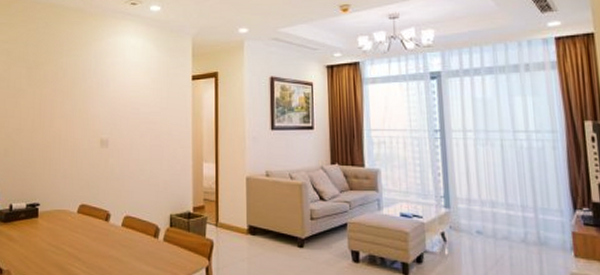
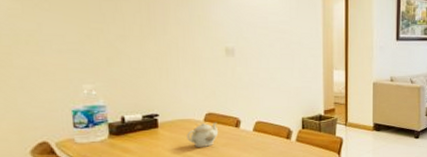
teapot: none [61,214,90,240] -> present [187,122,219,147]

